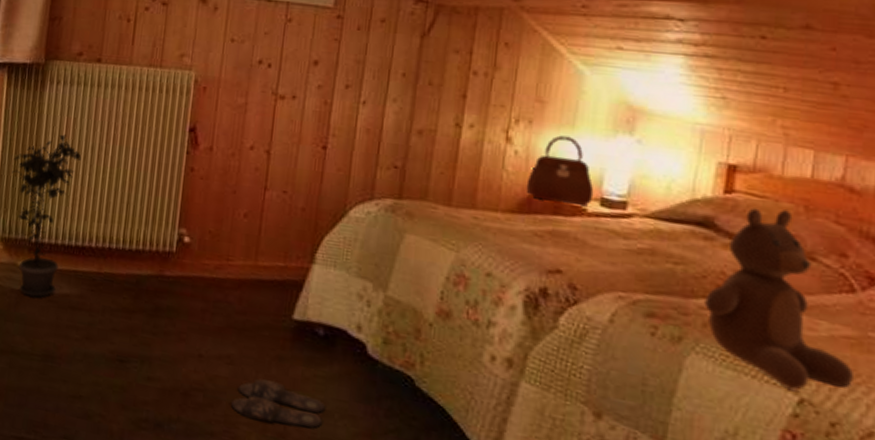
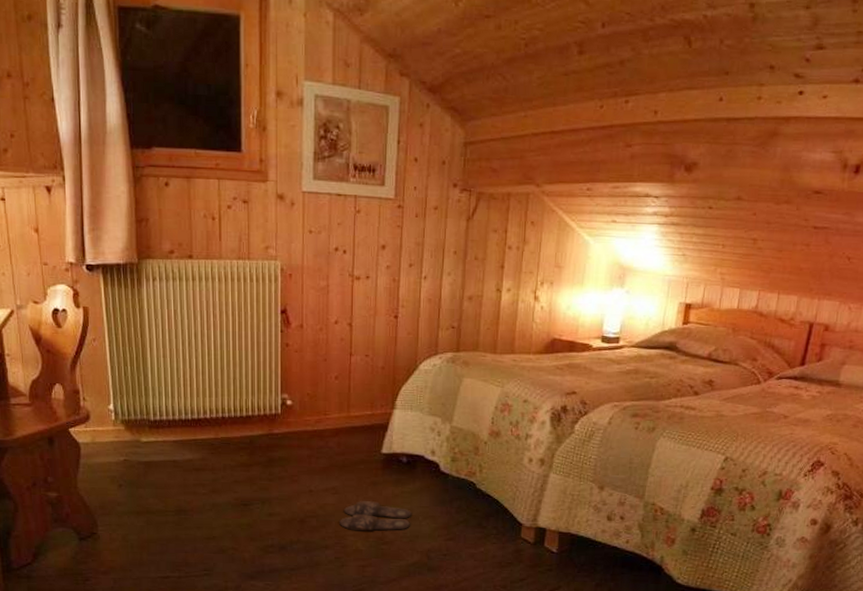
potted plant: present [12,134,82,298] -> none [122,325,186,465]
handbag: present [526,135,594,207] -> none [550,292,597,344]
teddy bear: present [704,208,853,391] -> none [669,332,757,452]

